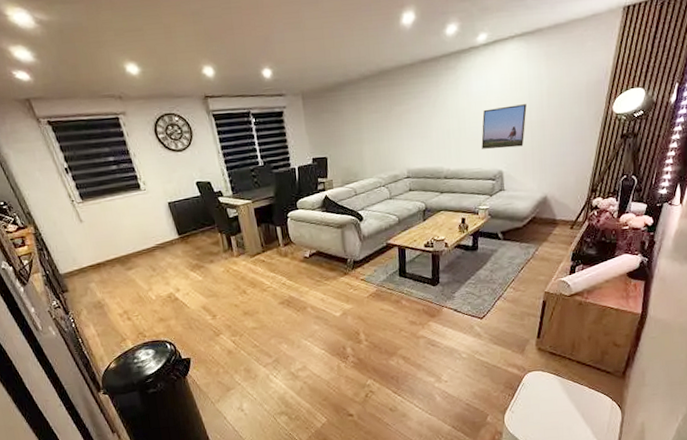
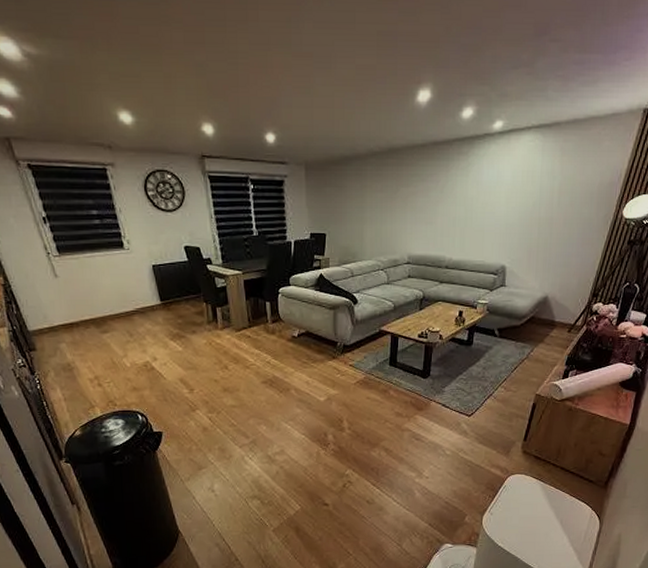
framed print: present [481,104,527,149] -> none [487,199,537,243]

